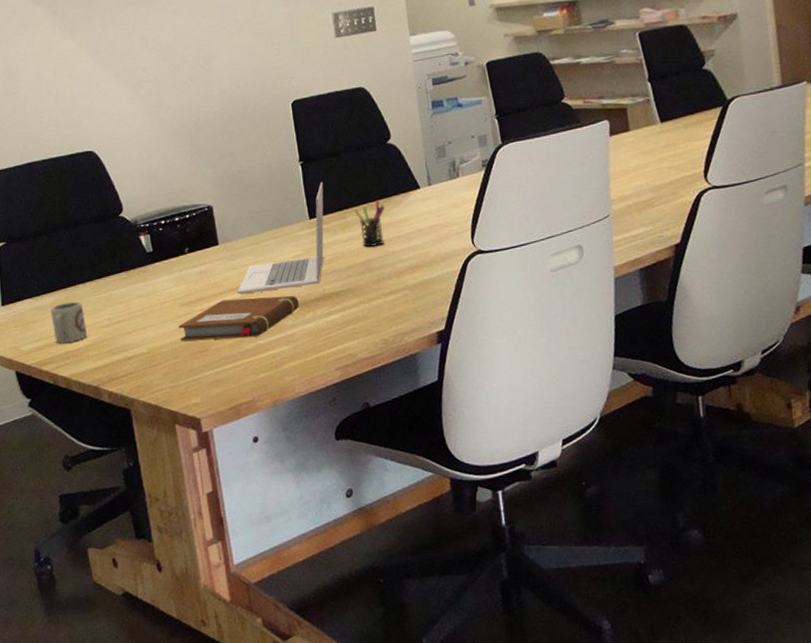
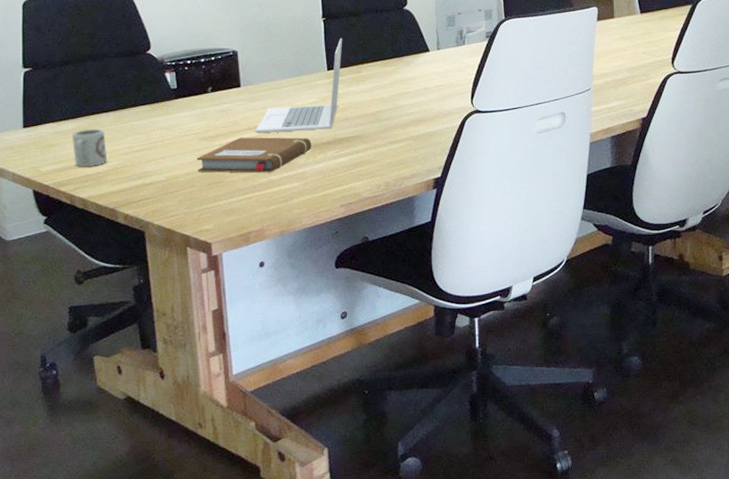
pen holder: present [354,200,385,248] -> none [369,58,396,100]

